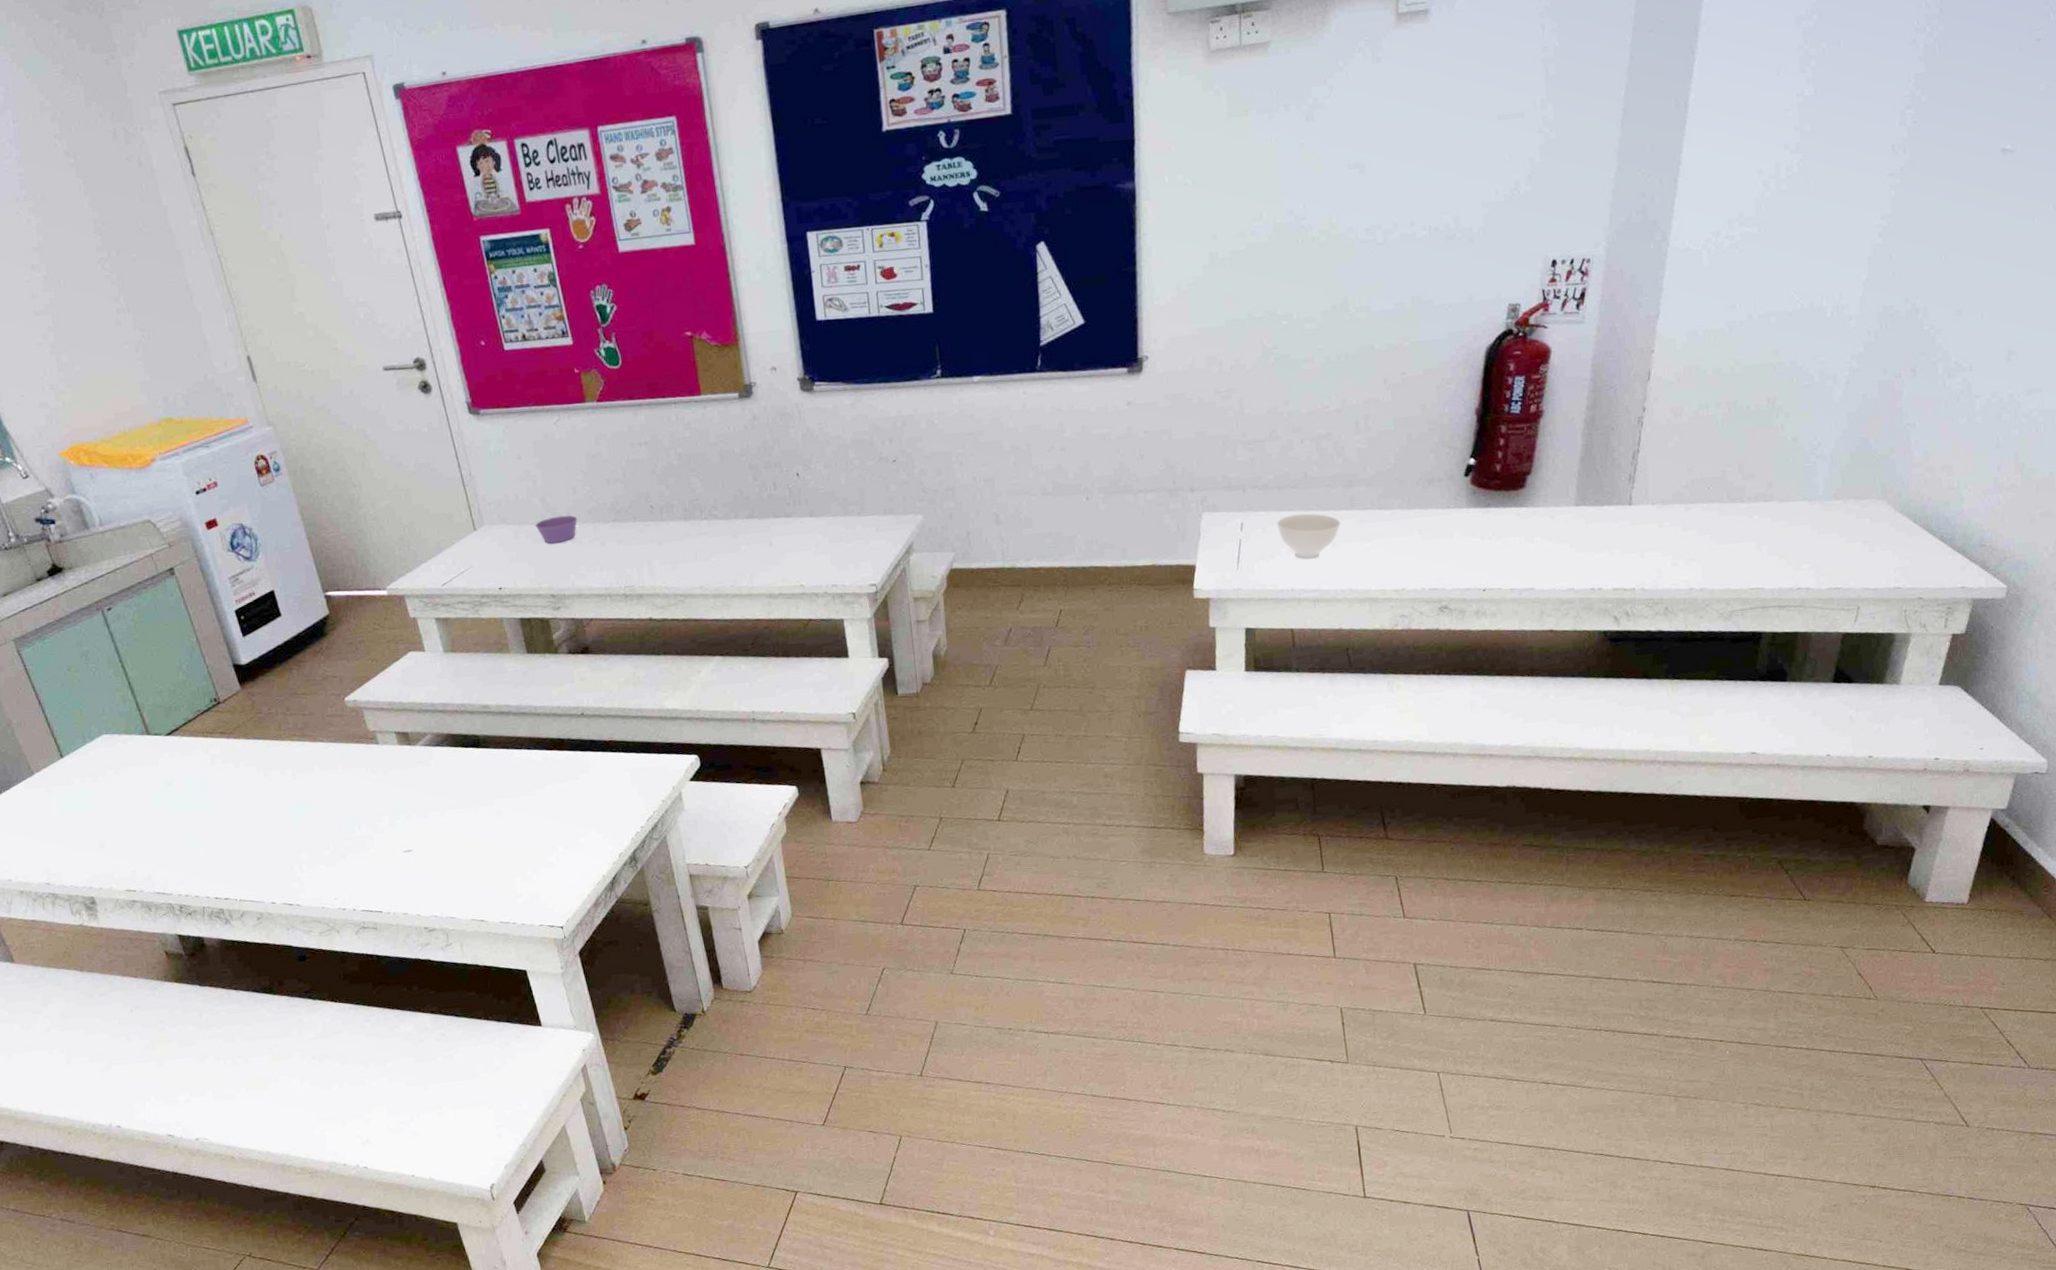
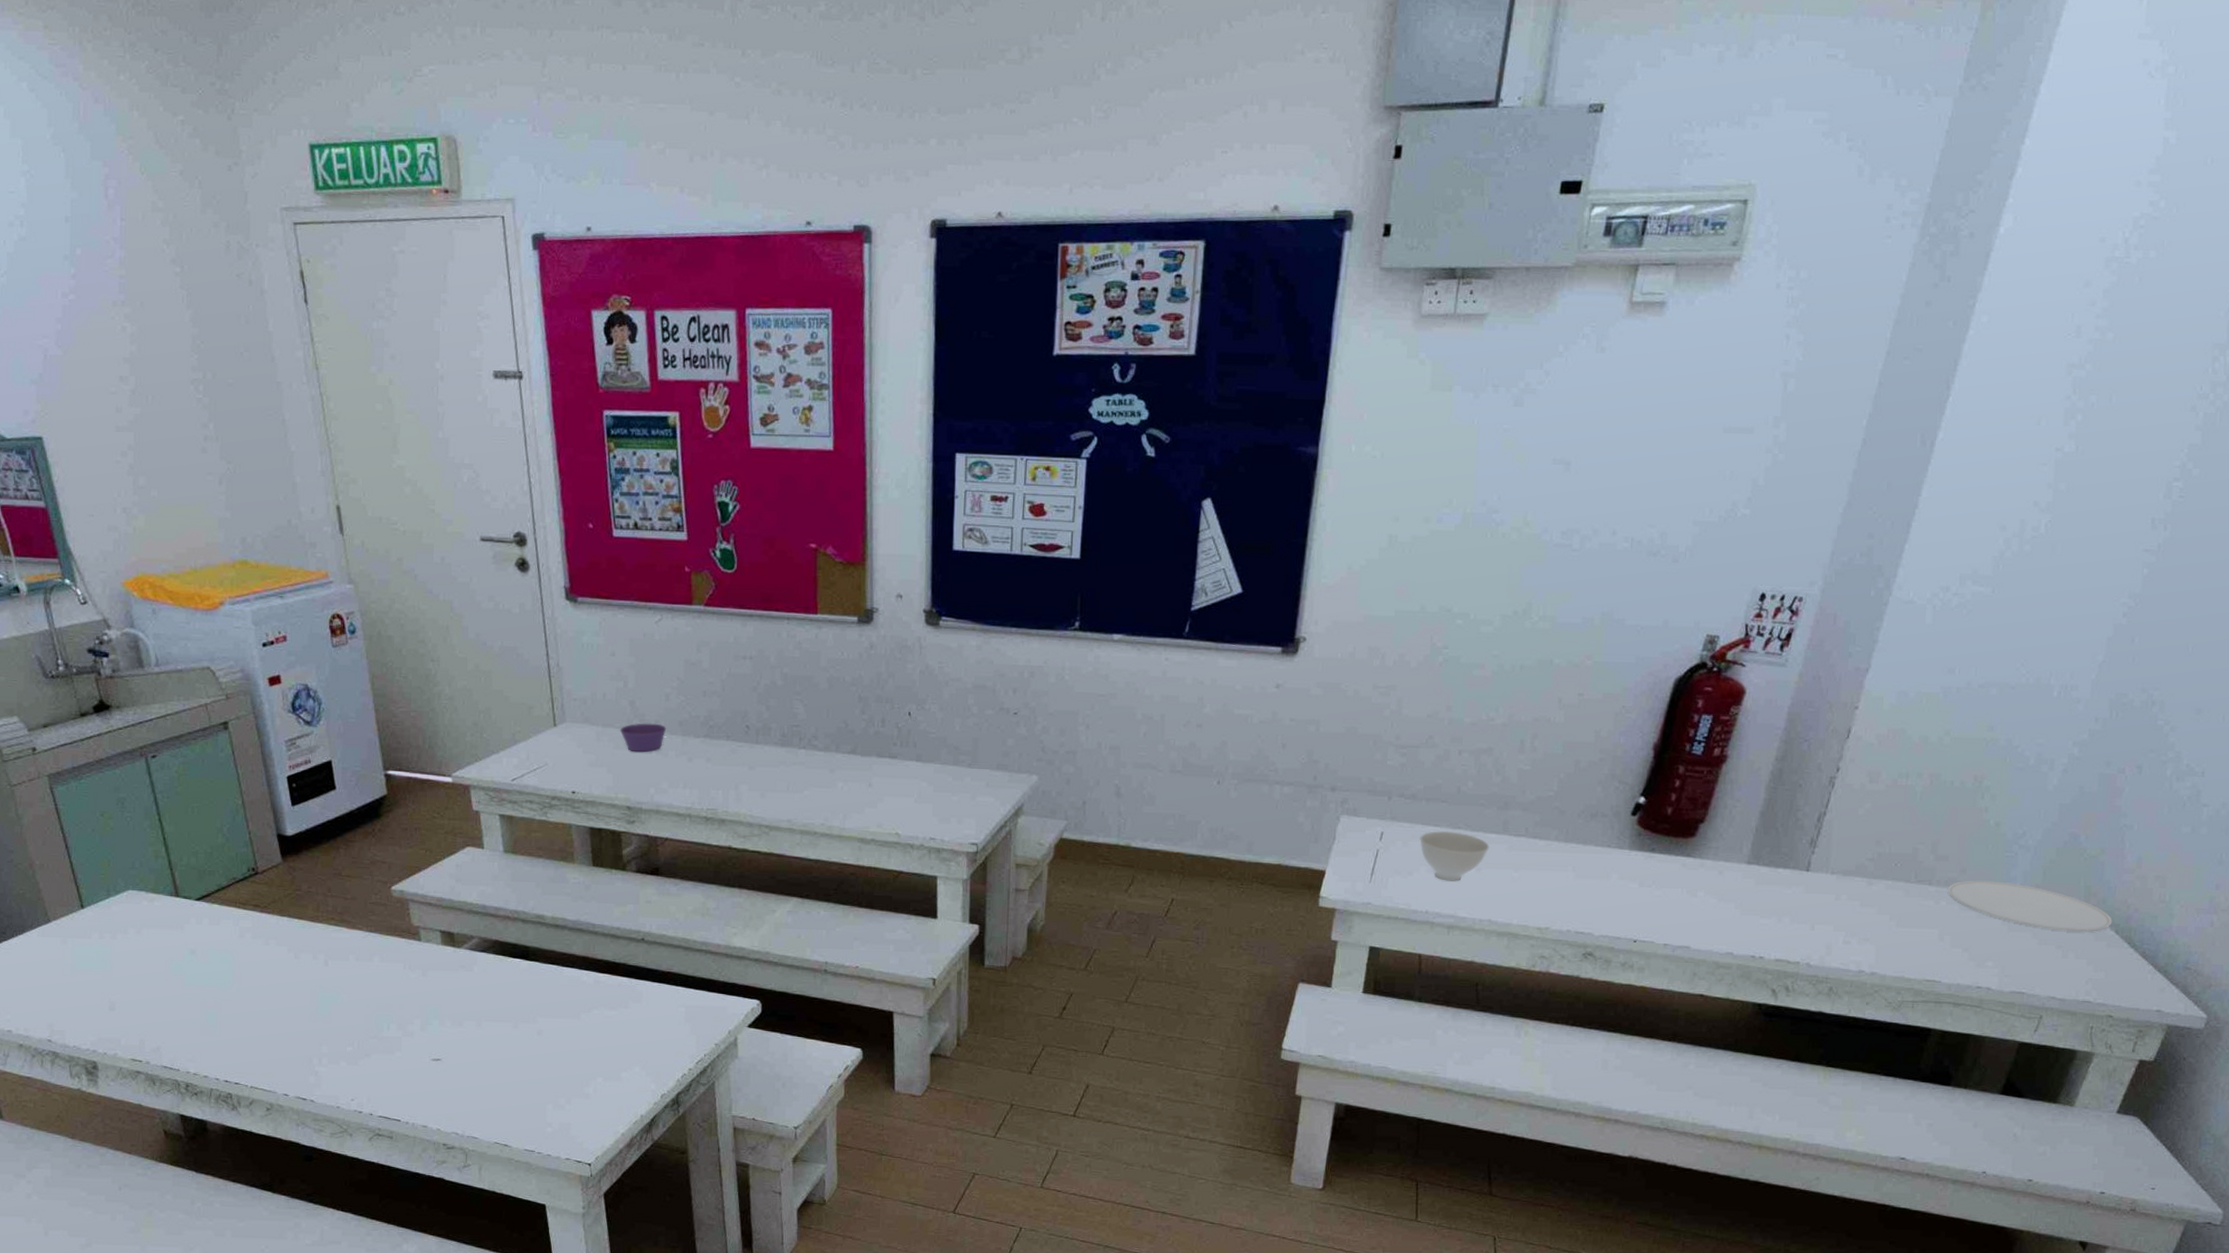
plate: none [1758,490,1910,528] -> present [1948,880,2113,932]

